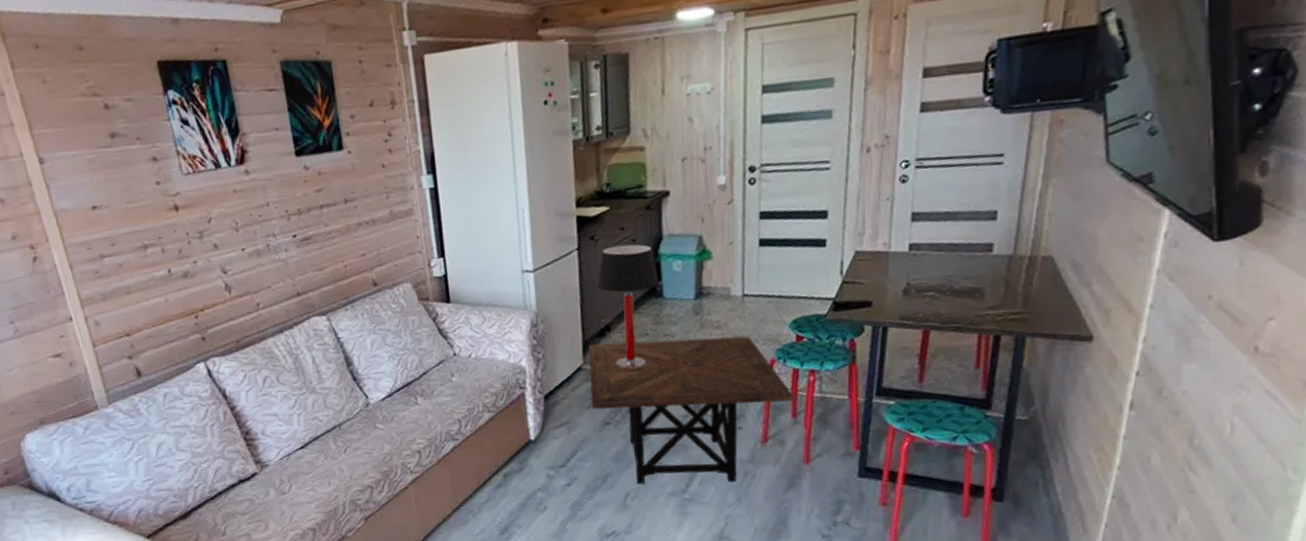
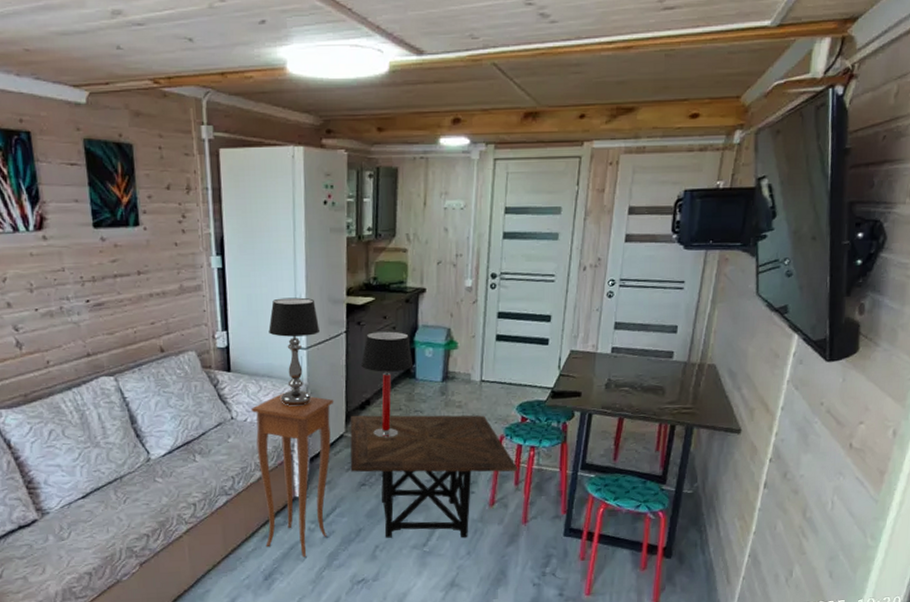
side table: none [474,322,569,508] -> present [251,392,334,558]
table lamp: none [489,213,547,338] -> present [269,297,319,406]

